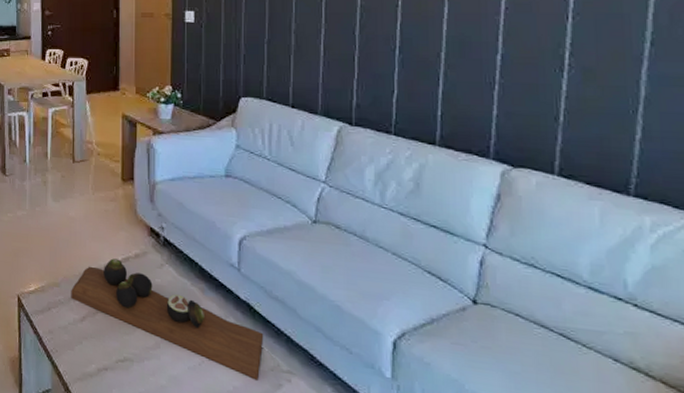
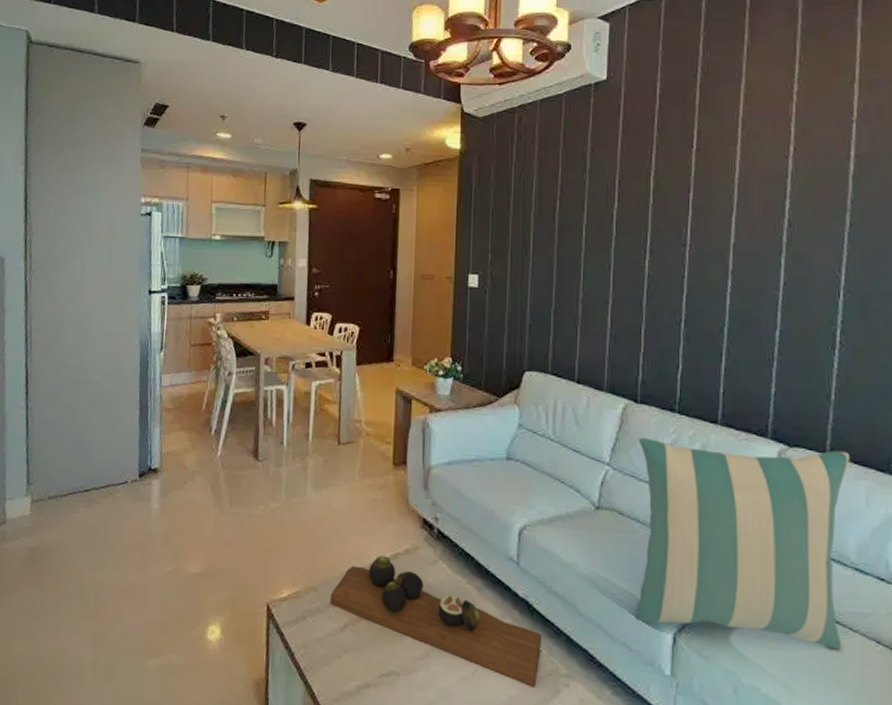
pillow: none [353,157,583,365] -> present [634,437,851,650]

